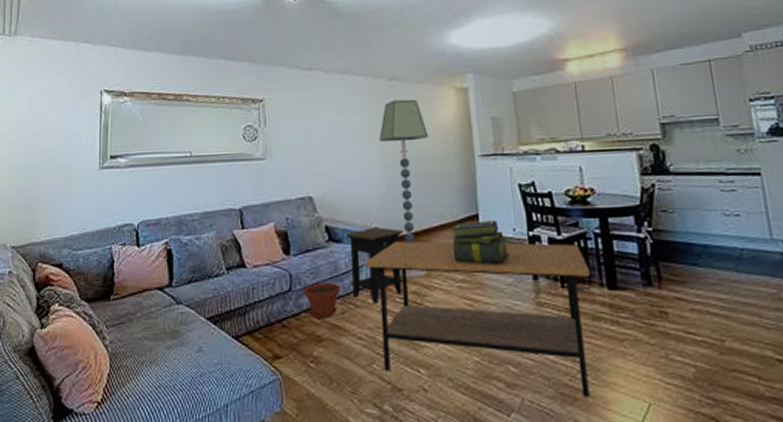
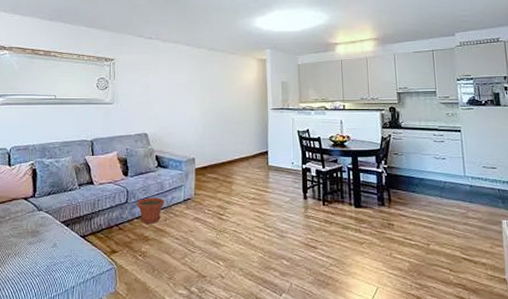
side table: present [344,227,404,303] -> none [170,158,213,213]
coffee table: present [365,241,592,398] -> none [184,169,343,283]
floor lamp: present [378,99,429,278] -> none [199,65,236,196]
stack of books: present [452,221,511,264] -> none [248,156,289,187]

